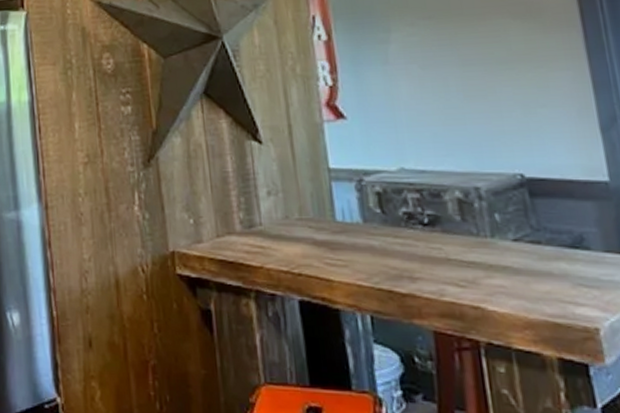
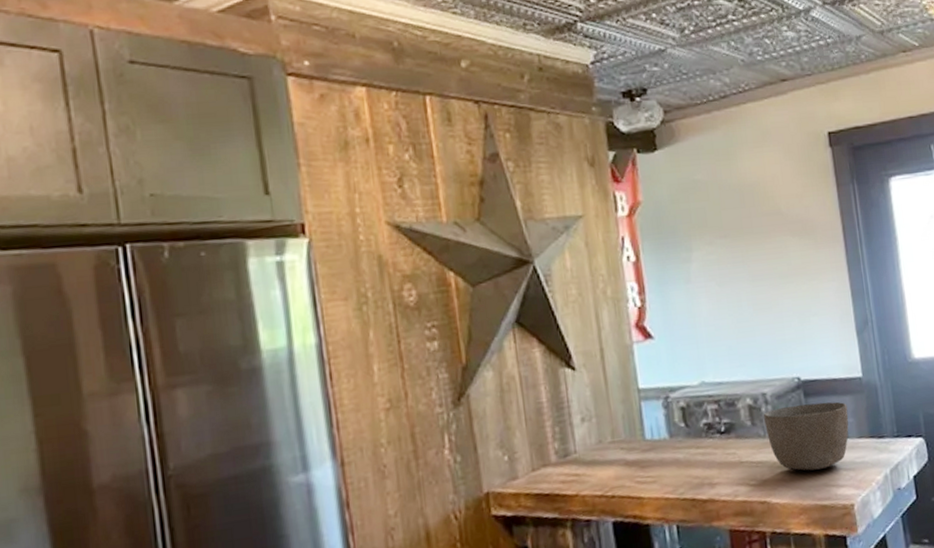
bowl: none [477,205,591,281] -> present [764,401,849,471]

